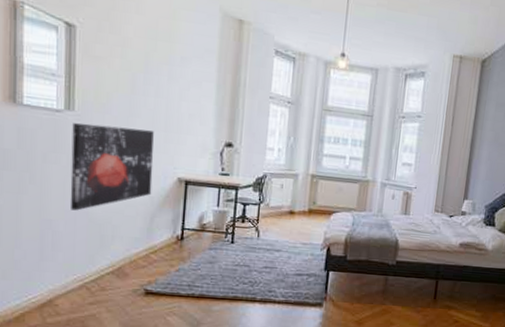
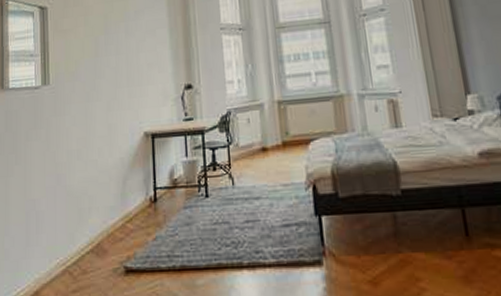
wall art: present [70,122,154,211] -> none [49,89,122,186]

